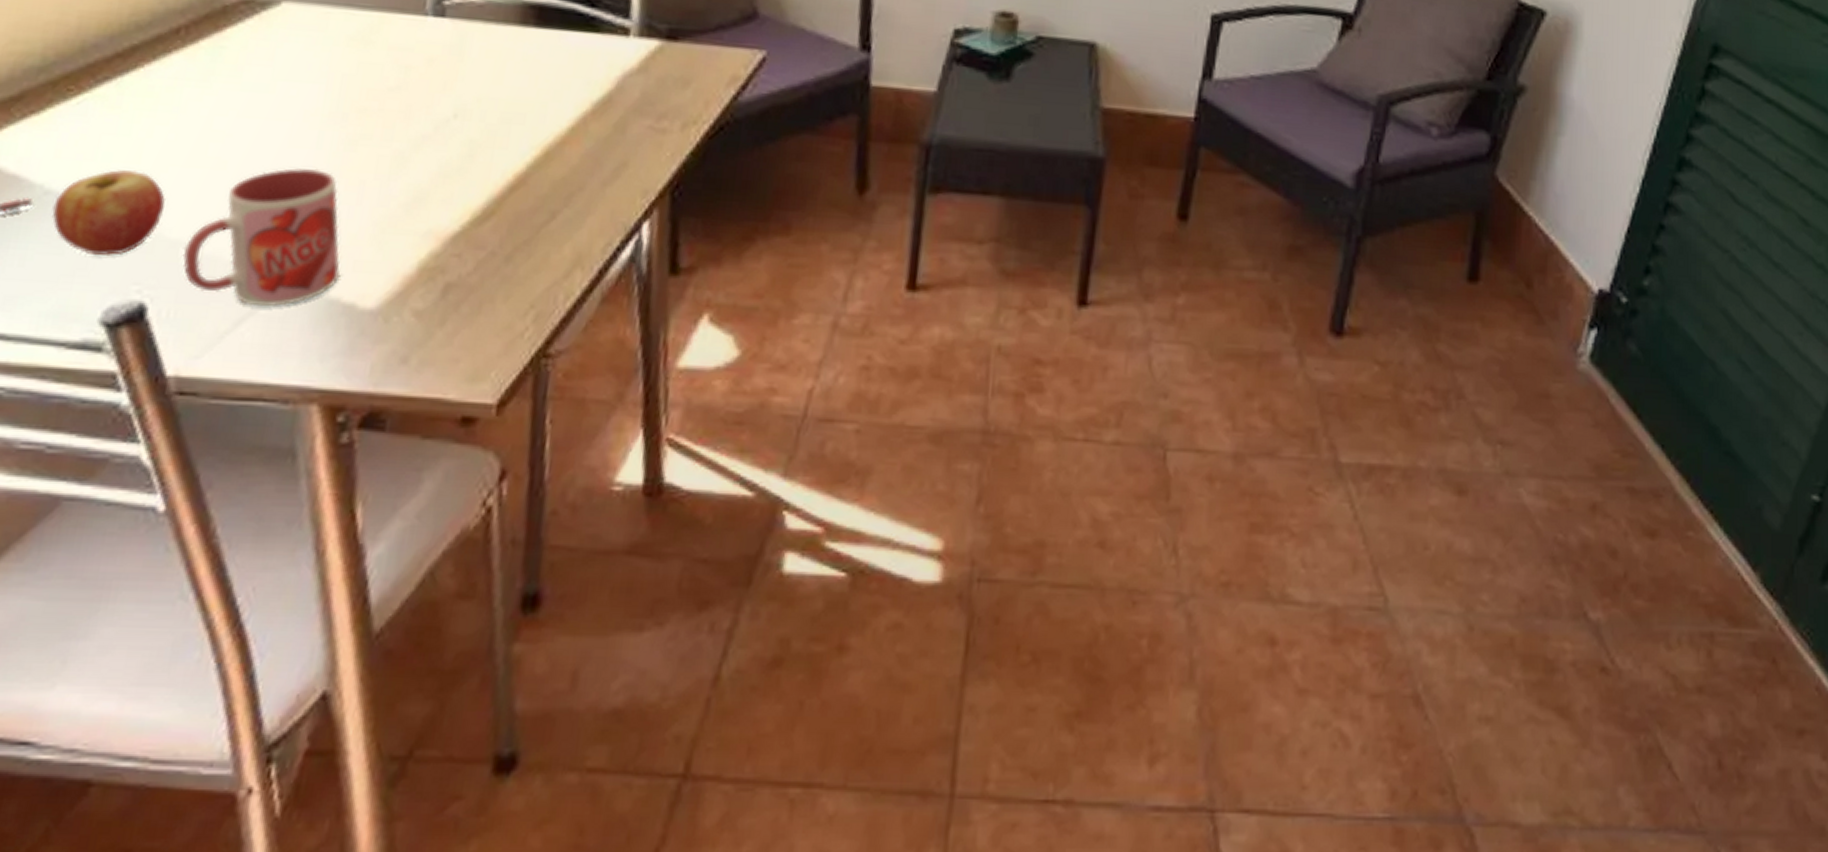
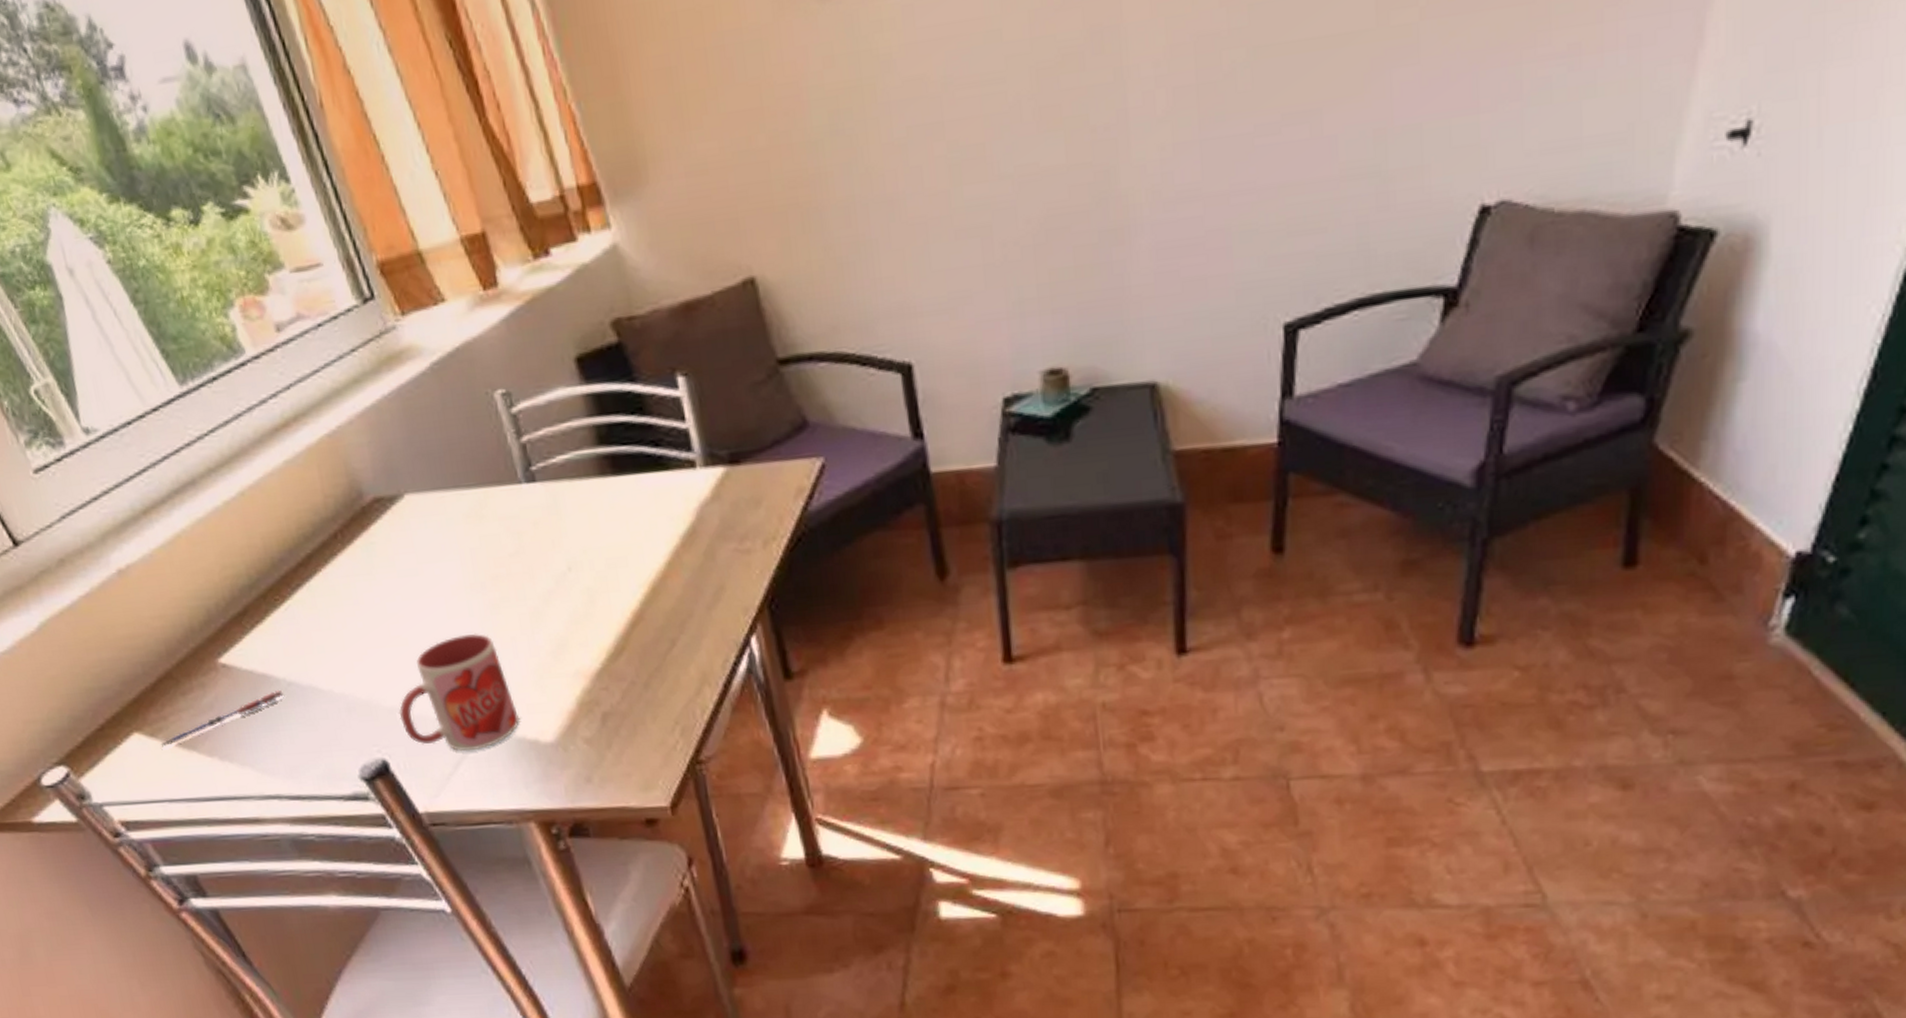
fruit: present [51,170,166,255] -> none [297,657,376,727]

